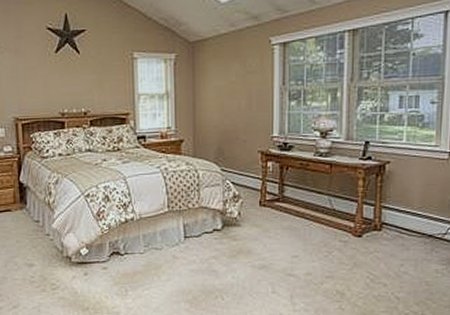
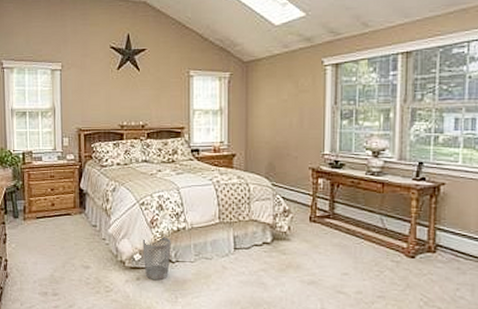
wastebasket: none [89,228,119,275] -> present [142,235,171,281]

